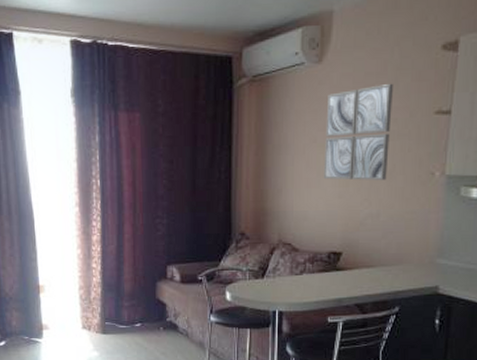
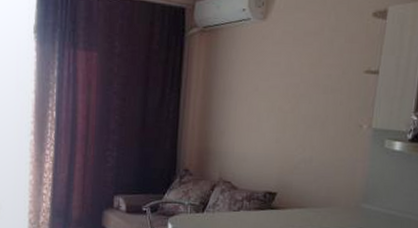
wall art: present [323,83,393,180] -> none [263,42,329,129]

